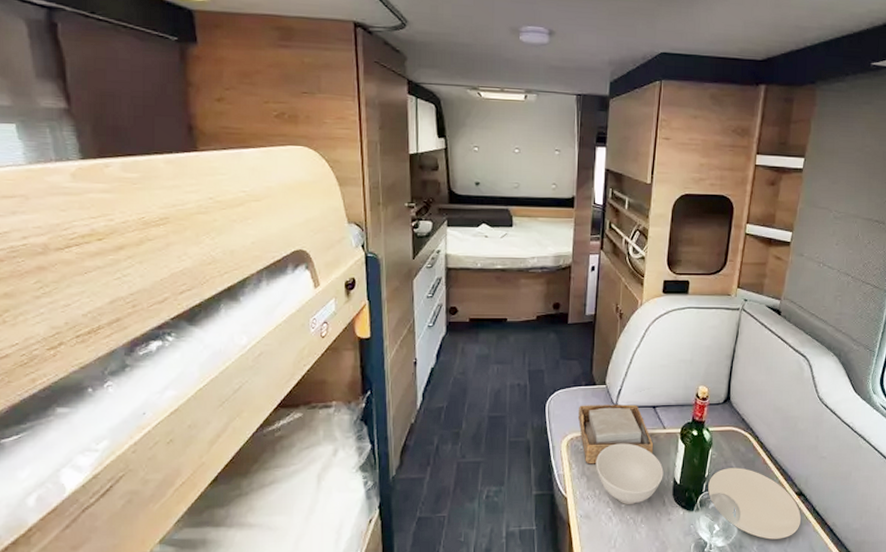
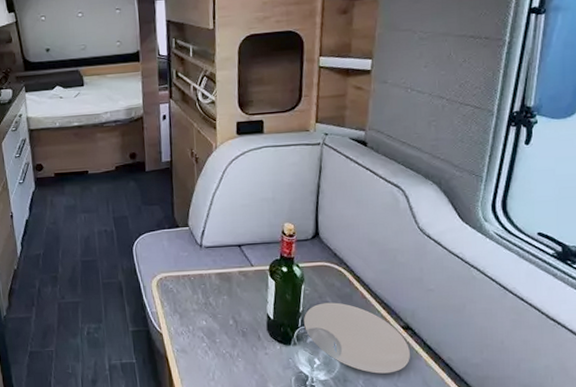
napkin holder: present [577,404,654,464] -> none [164,244,243,302]
bowl: present [595,443,664,505] -> none [186,281,256,340]

